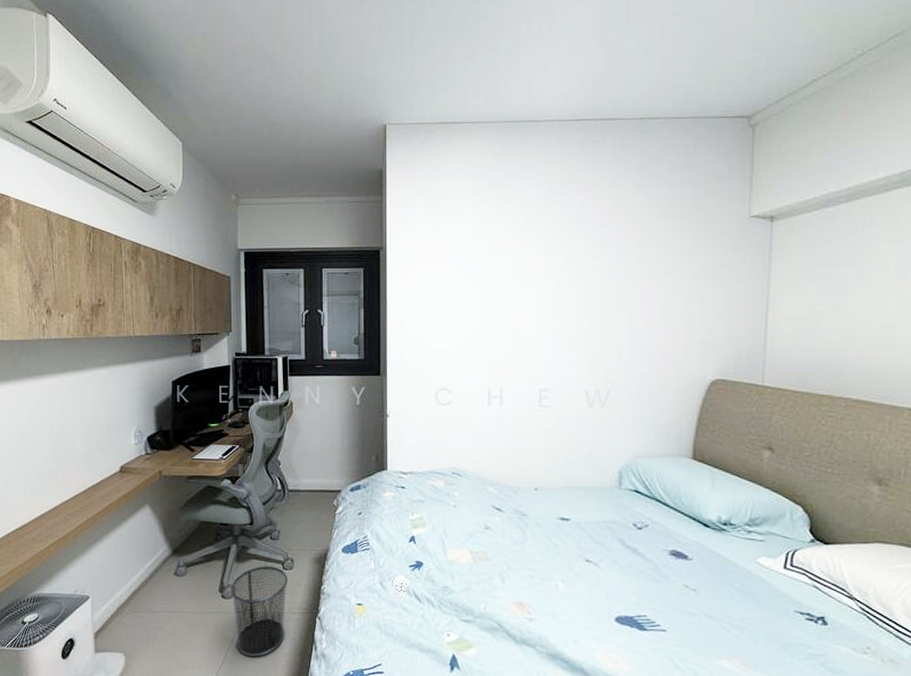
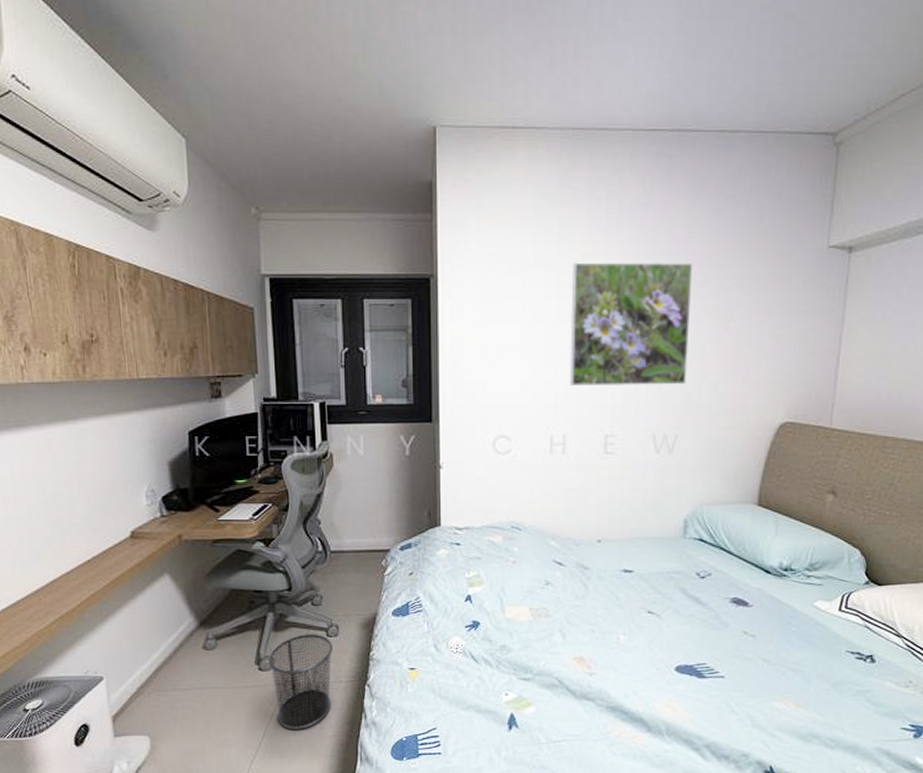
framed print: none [505,233,619,344] -> present [569,262,694,385]

